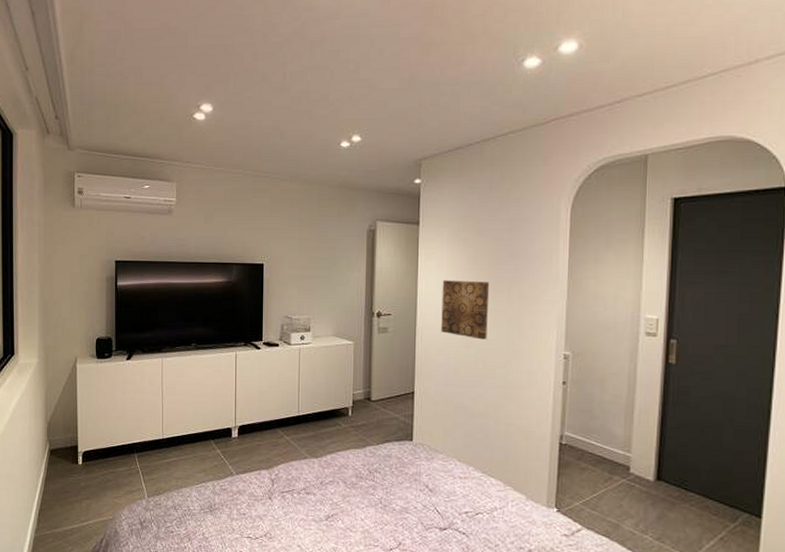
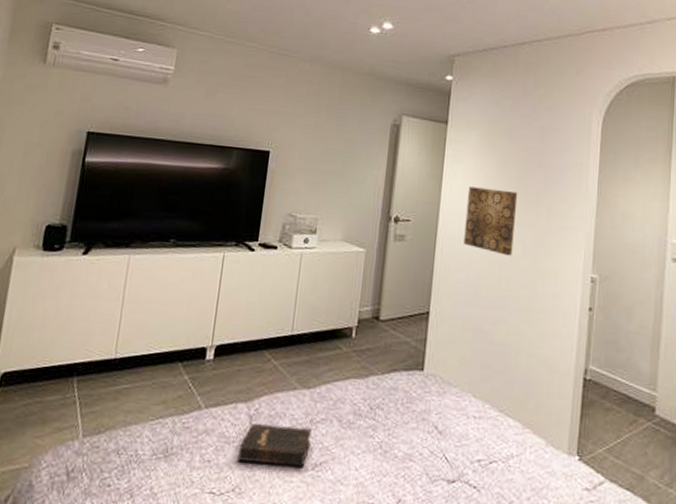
hardback book: none [266,484,323,518] -> present [238,422,313,467]

